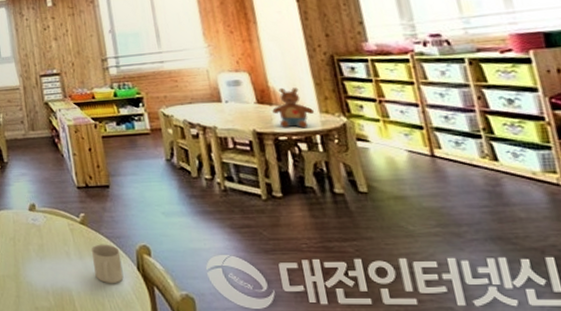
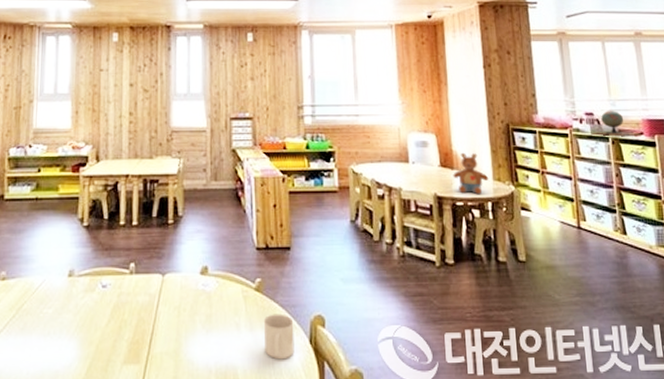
globe: none [439,29,510,58] -> present [591,111,641,137]

